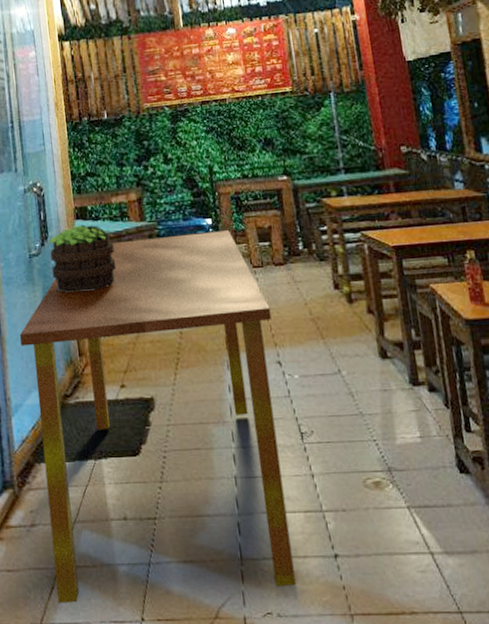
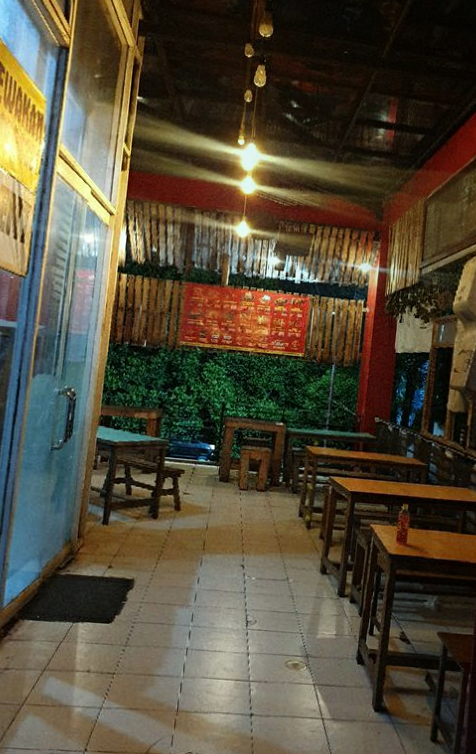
dining table: present [19,230,296,603] -> none [15,450,246,734]
potted plant: present [48,224,117,294] -> none [69,430,129,487]

